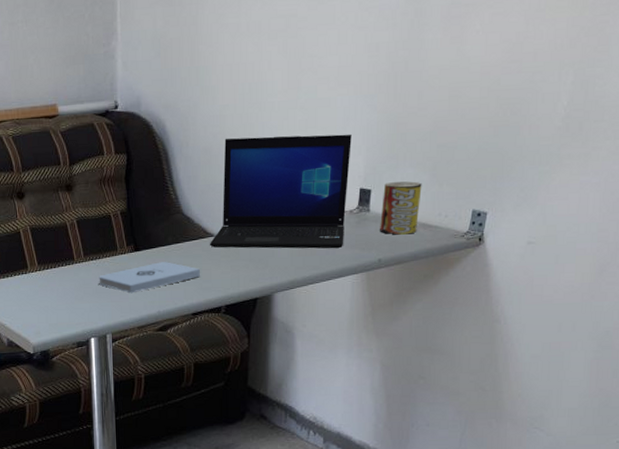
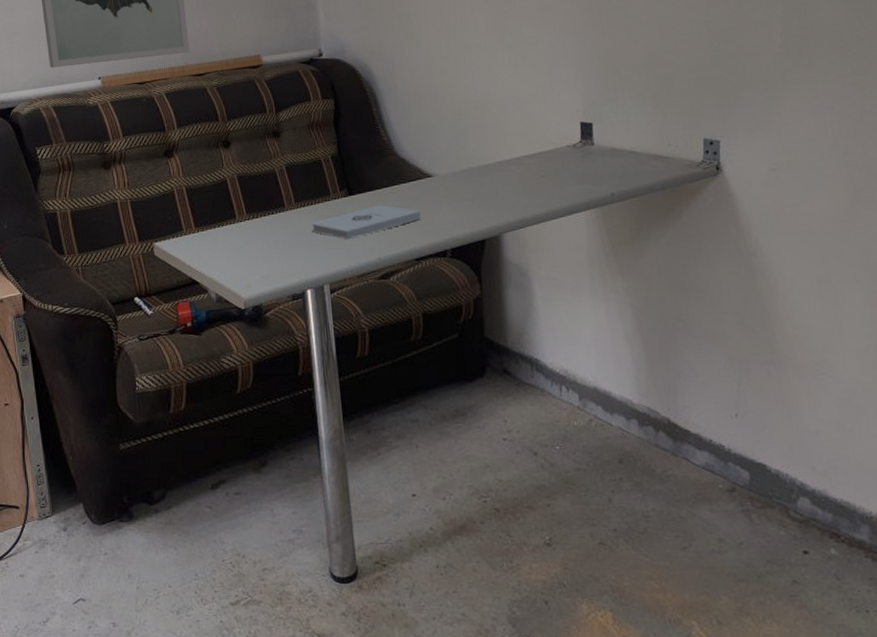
laptop: present [209,134,352,249] -> none [427,69,571,189]
beverage can: present [380,181,422,235] -> none [605,113,648,167]

